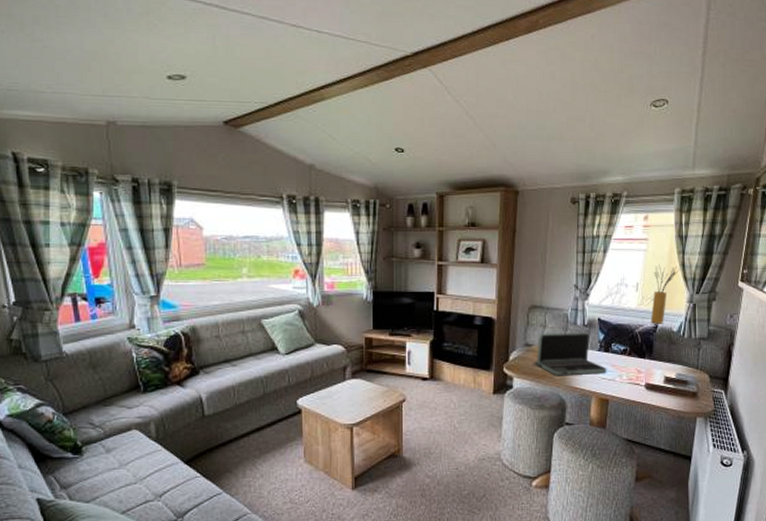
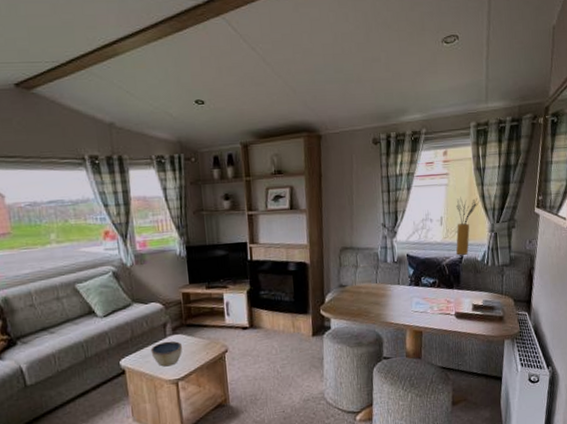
bowl: none [328,385,360,410] -> present [150,341,182,367]
laptop: present [533,332,607,376] -> none [348,269,419,314]

